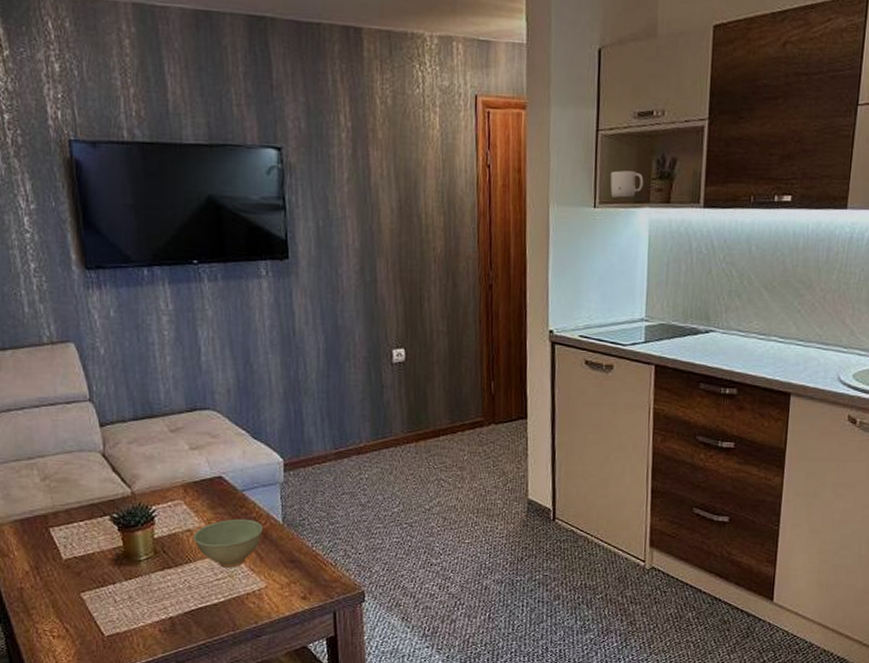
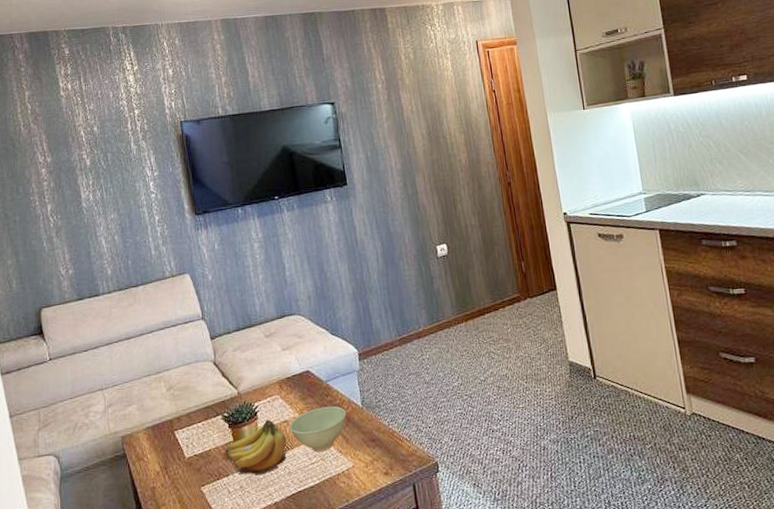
fruit: none [112,526,189,586] -> present [225,419,287,475]
mug: present [610,170,644,199] -> none [591,77,621,101]

